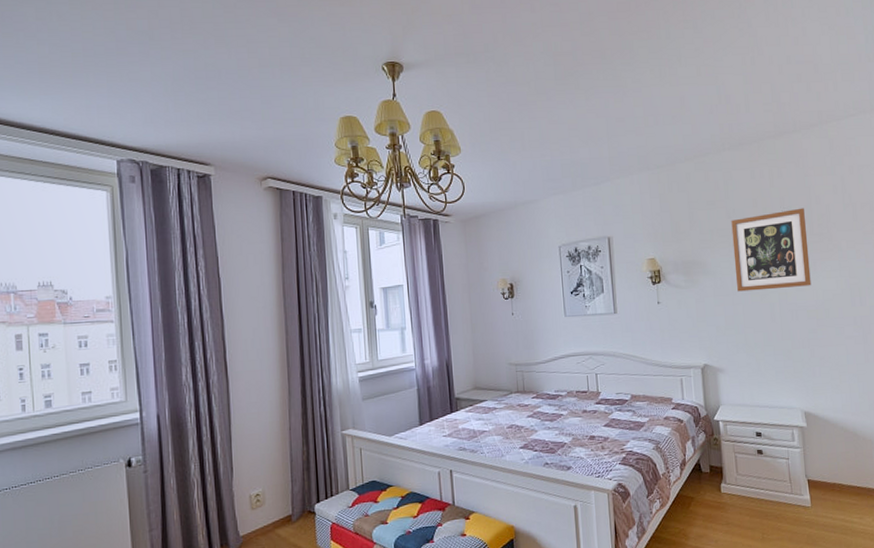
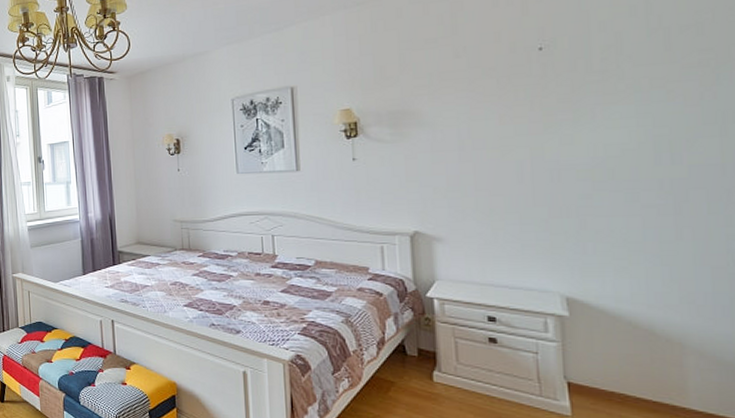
wall art: present [731,208,811,292] -> none [460,38,585,147]

